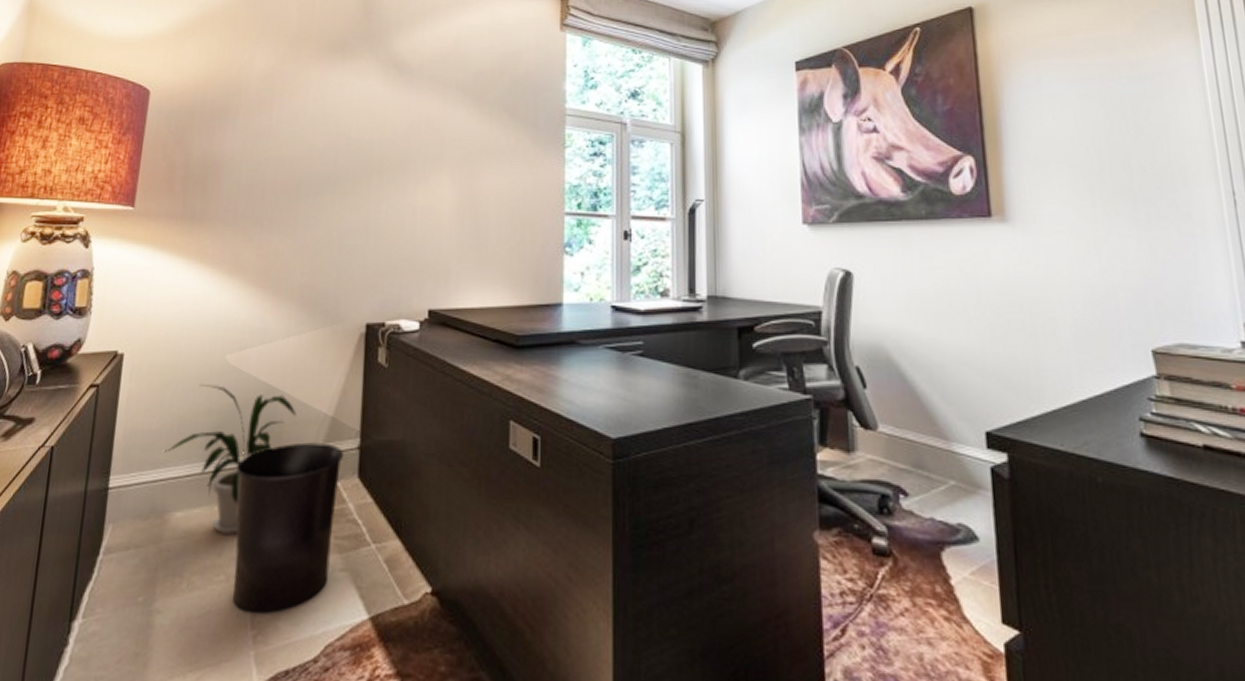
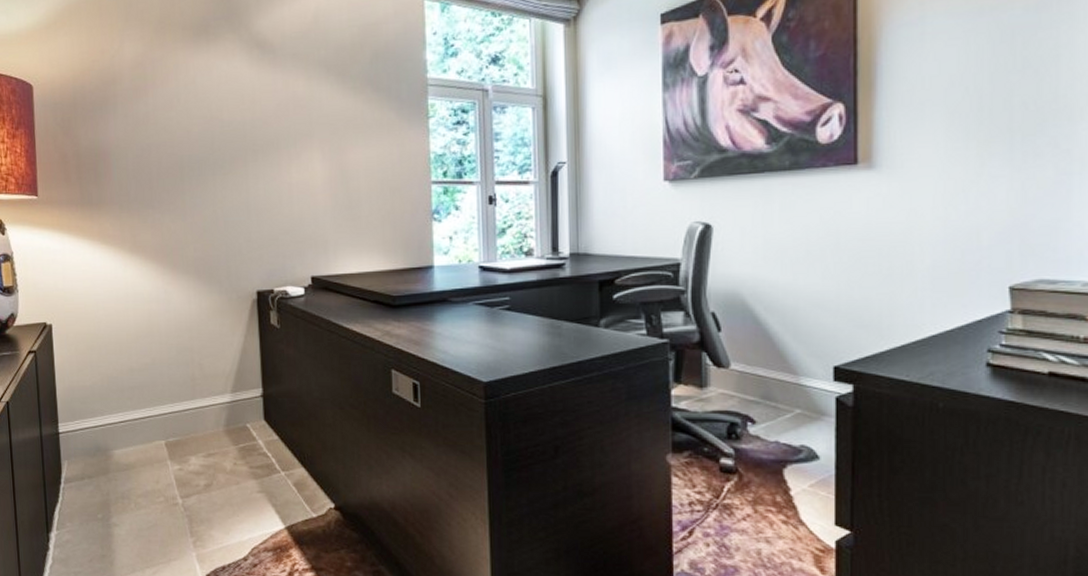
house plant: present [164,383,296,534] -> none [99,347,205,466]
waste bin: present [232,442,344,614] -> none [161,393,250,525]

